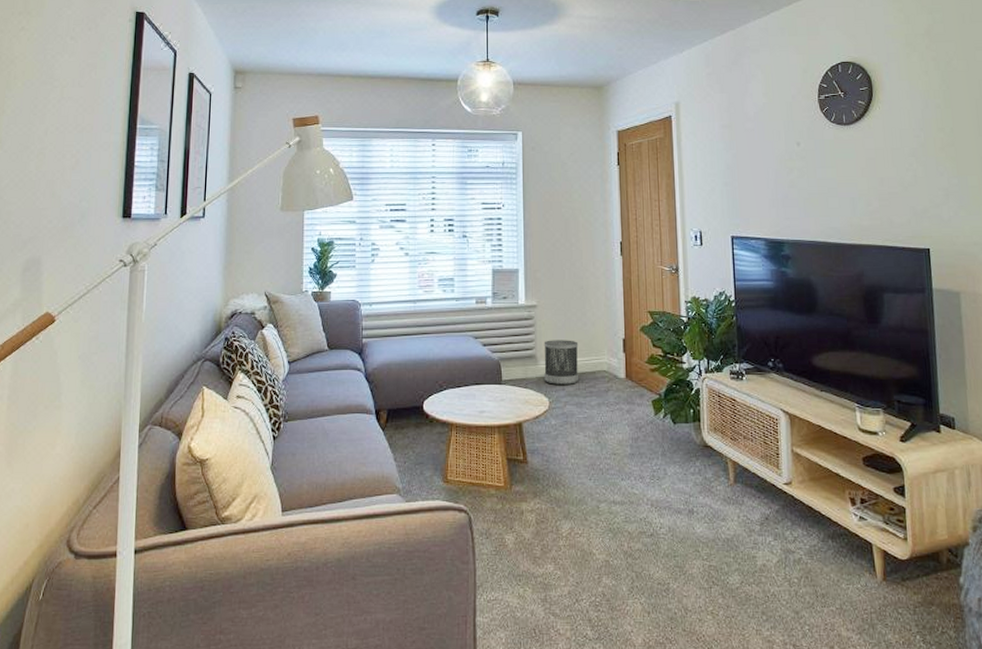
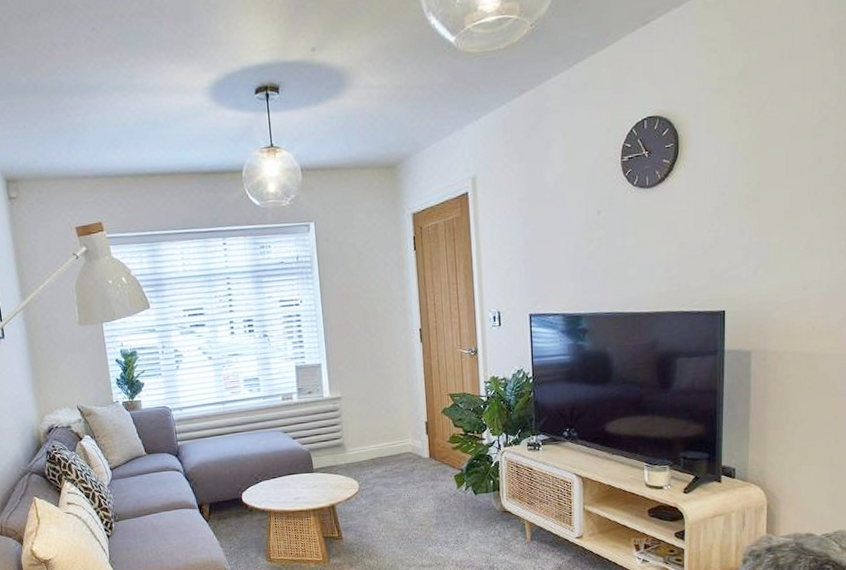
wastebasket: present [544,340,579,385] -> none [350,427,385,469]

